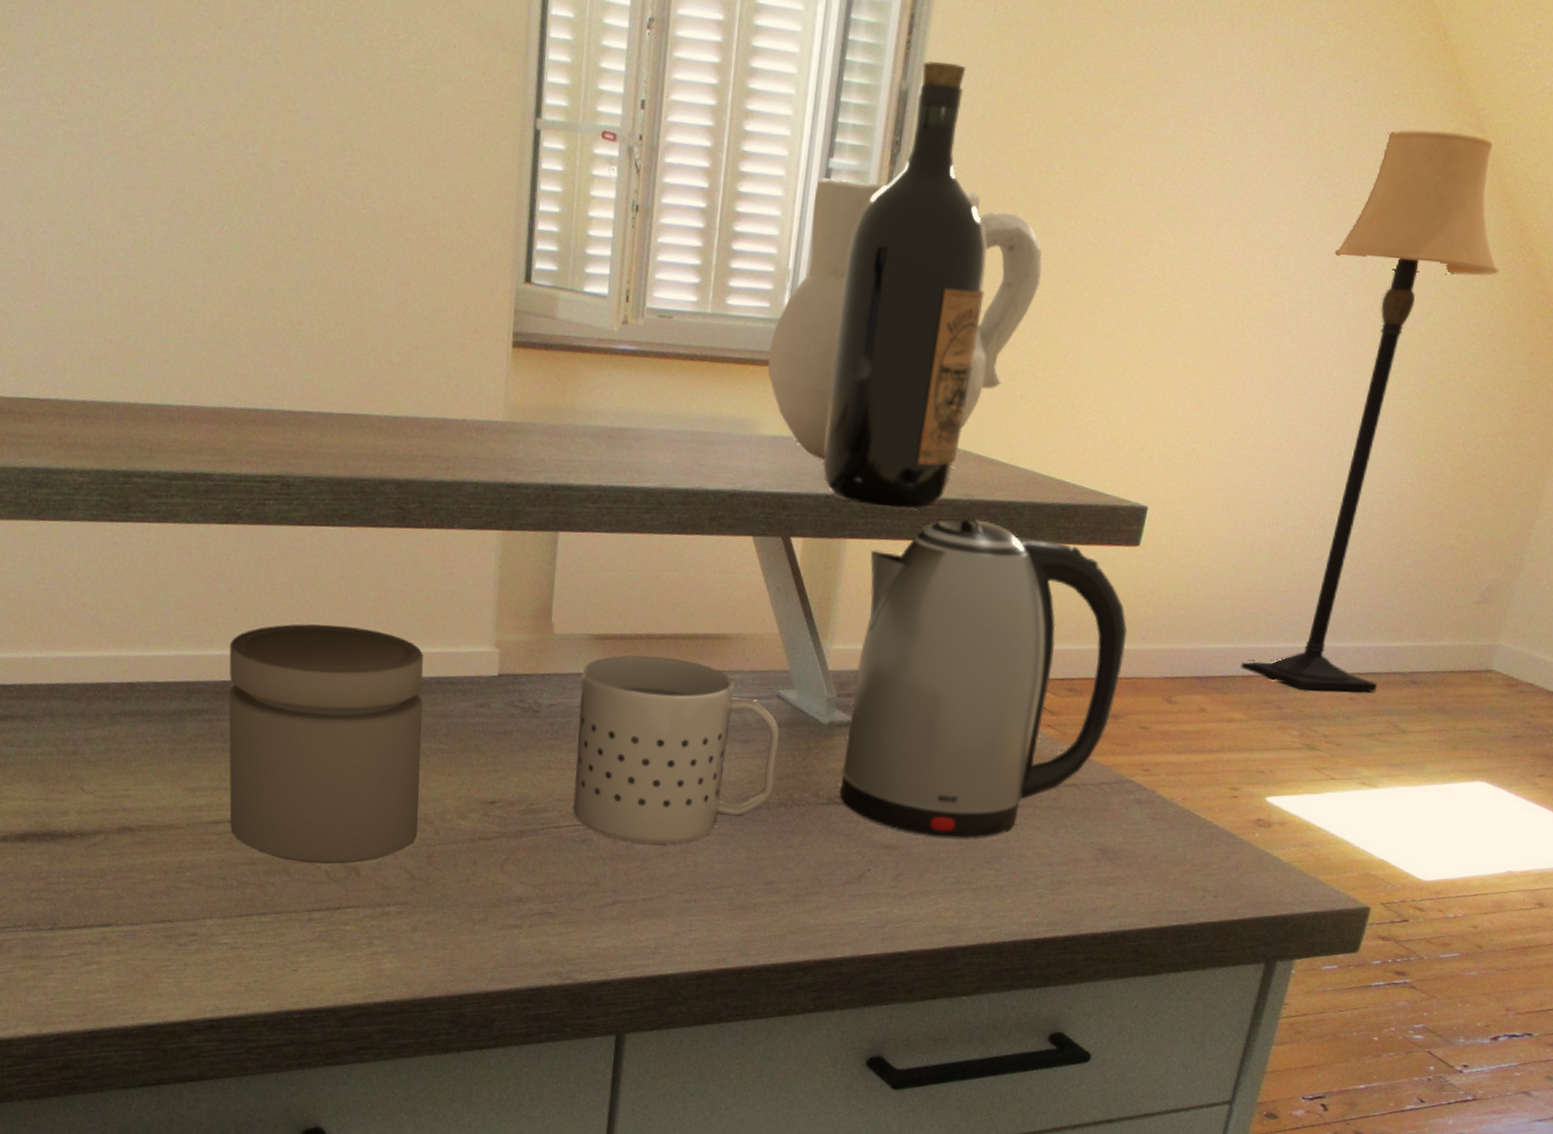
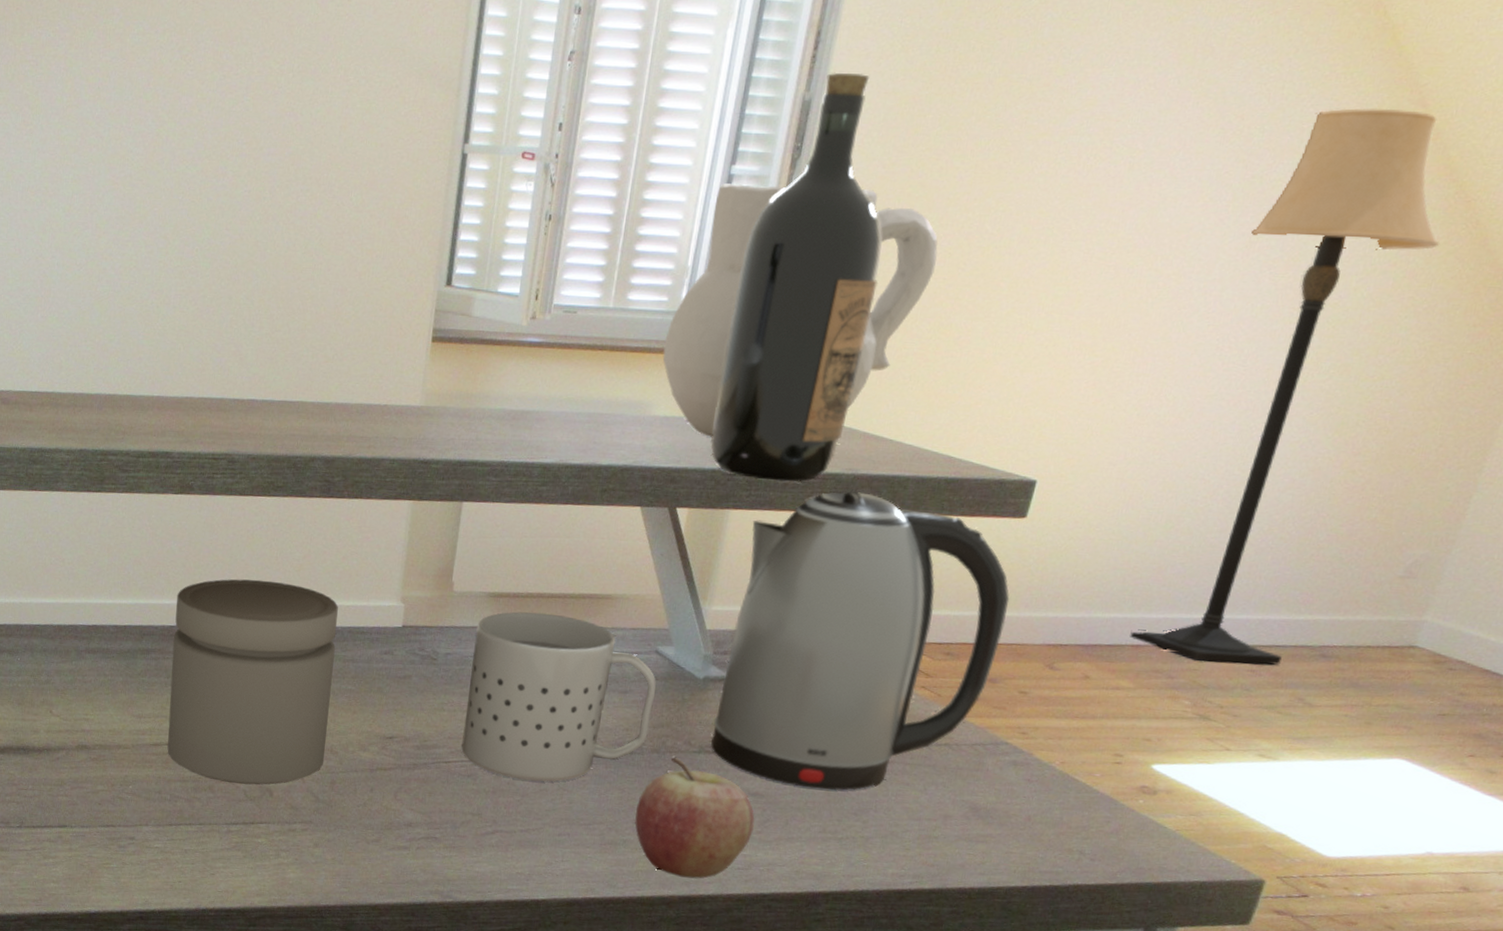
fruit: none [765,811,889,941] -> present [635,758,755,879]

